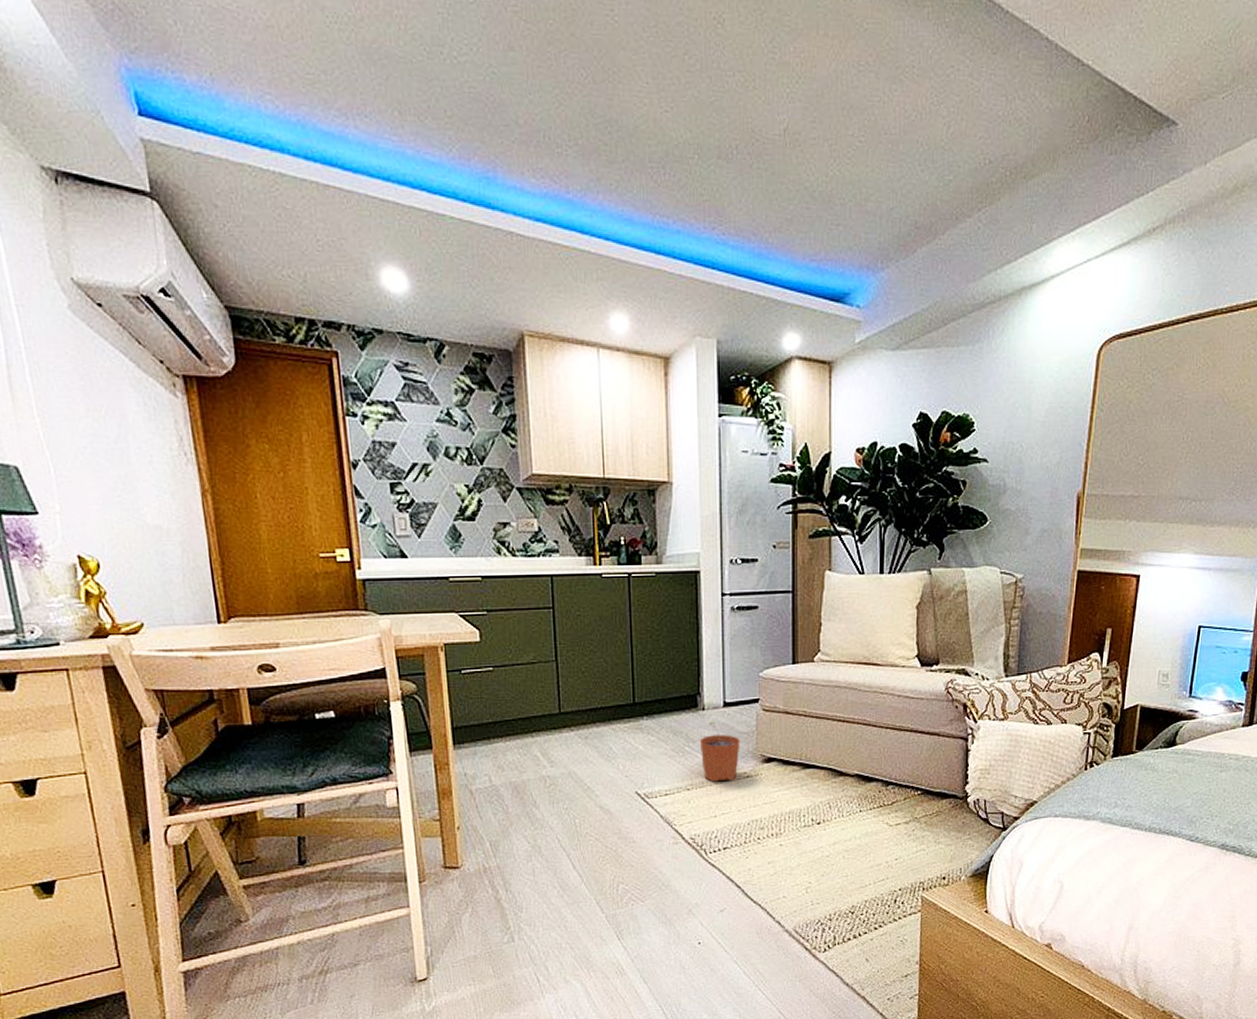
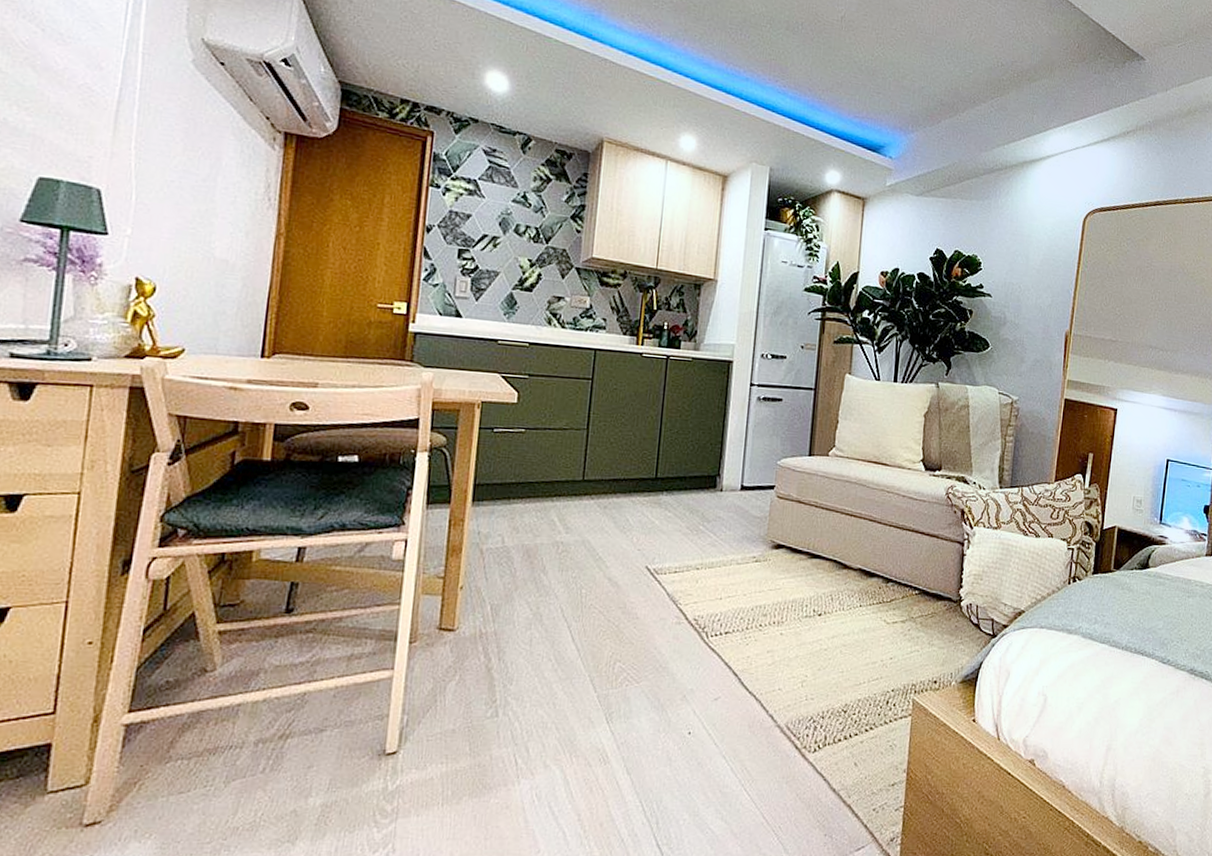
plant pot: present [699,721,741,782] -> none [714,503,753,564]

